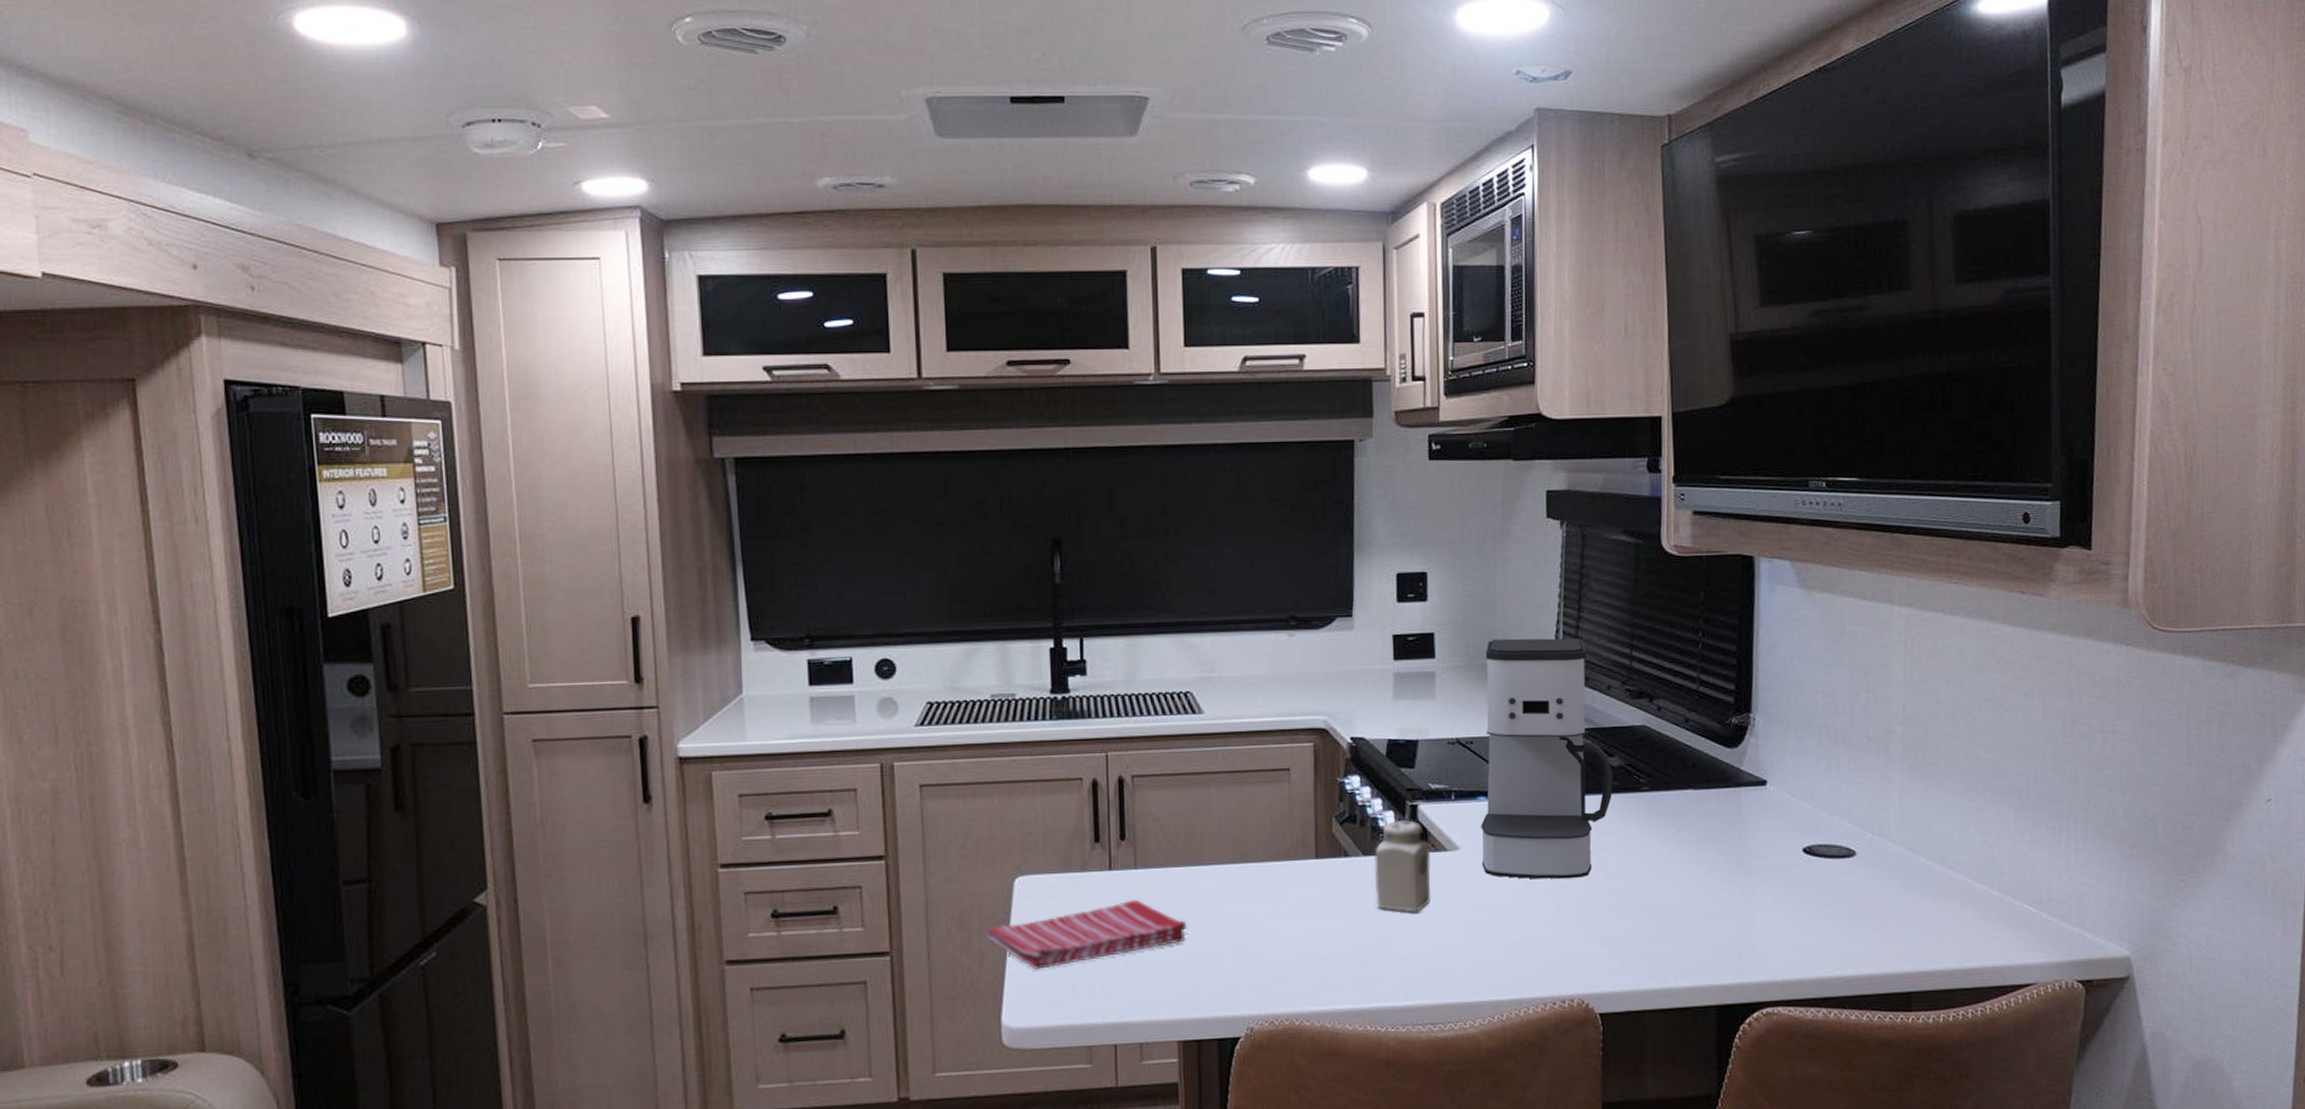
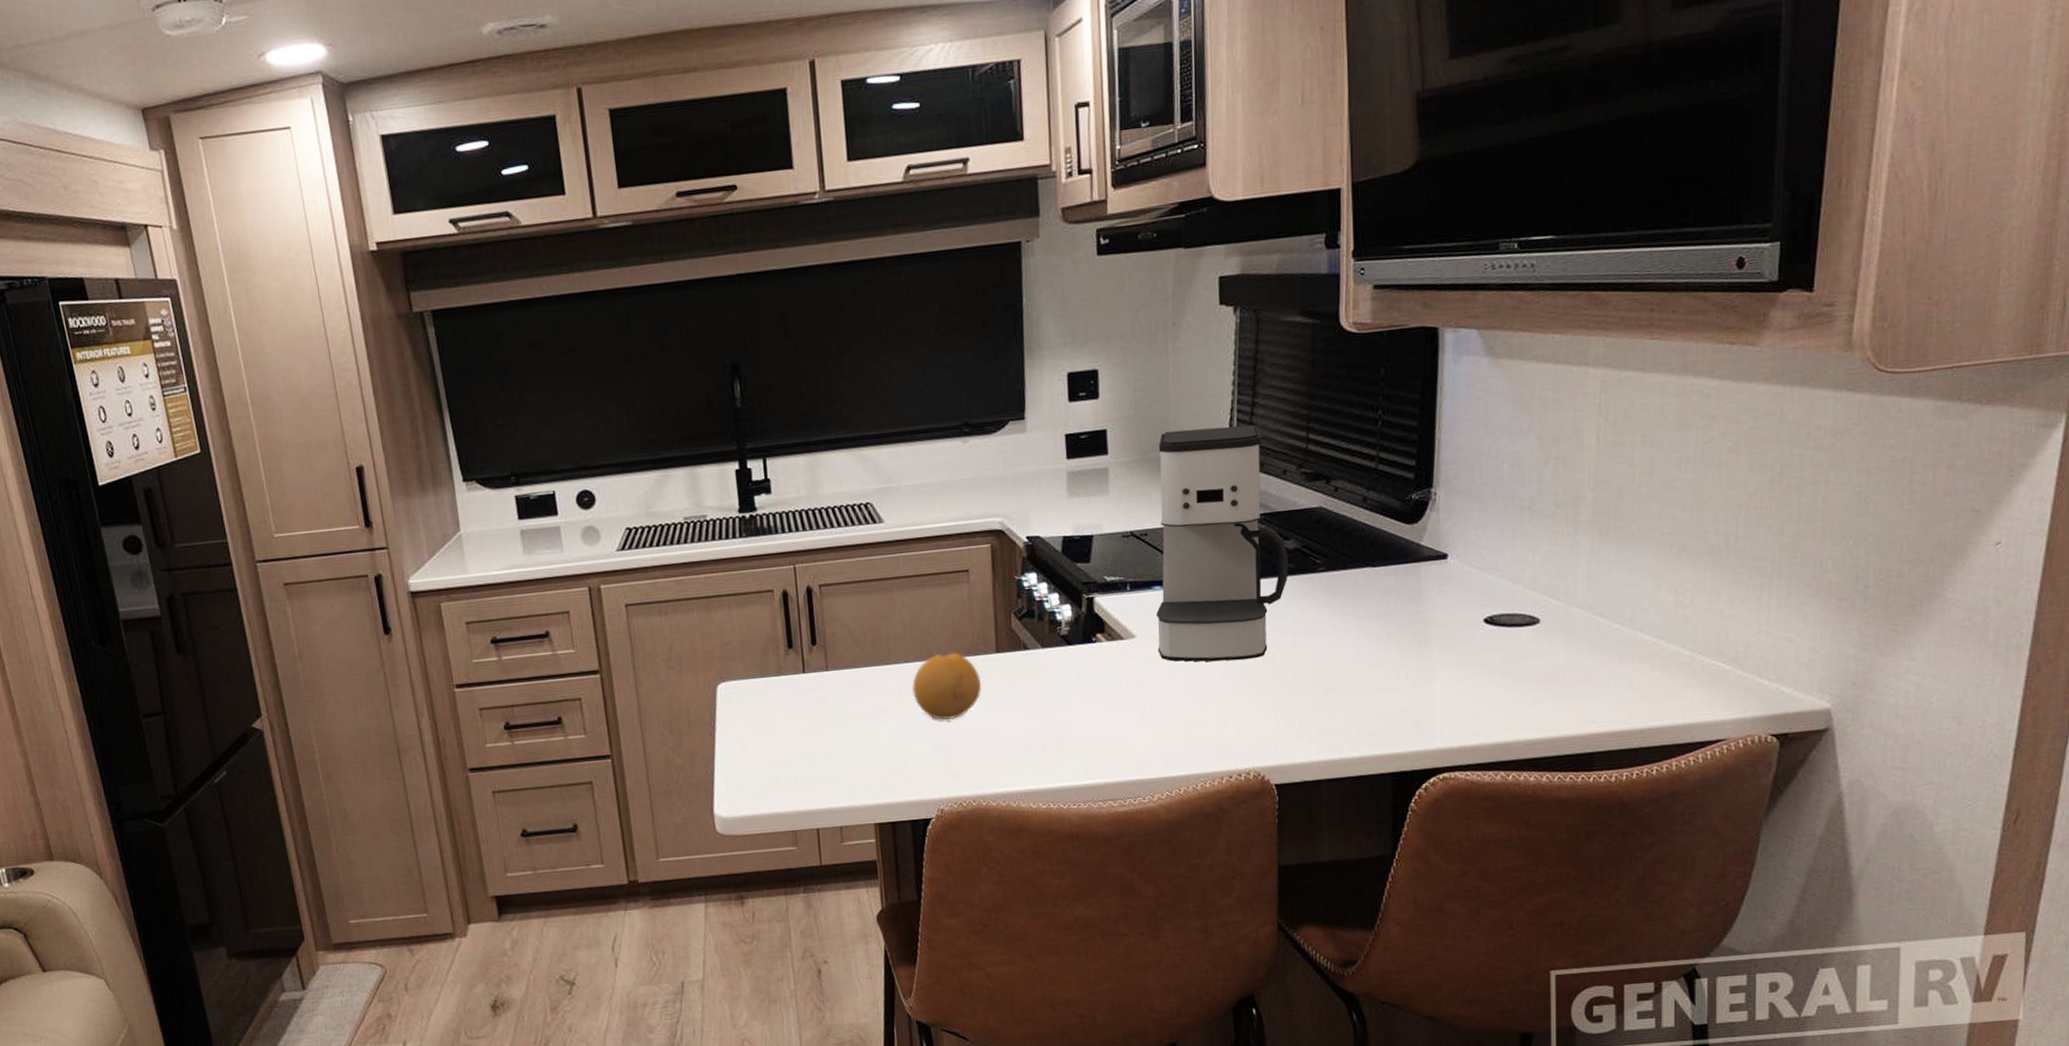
dish towel: present [986,899,1187,971] -> none [694,698,878,767]
fruit: none [1225,855,1298,929] -> present [911,652,981,720]
salt shaker: present [1374,819,1431,912] -> none [1053,612,1108,698]

